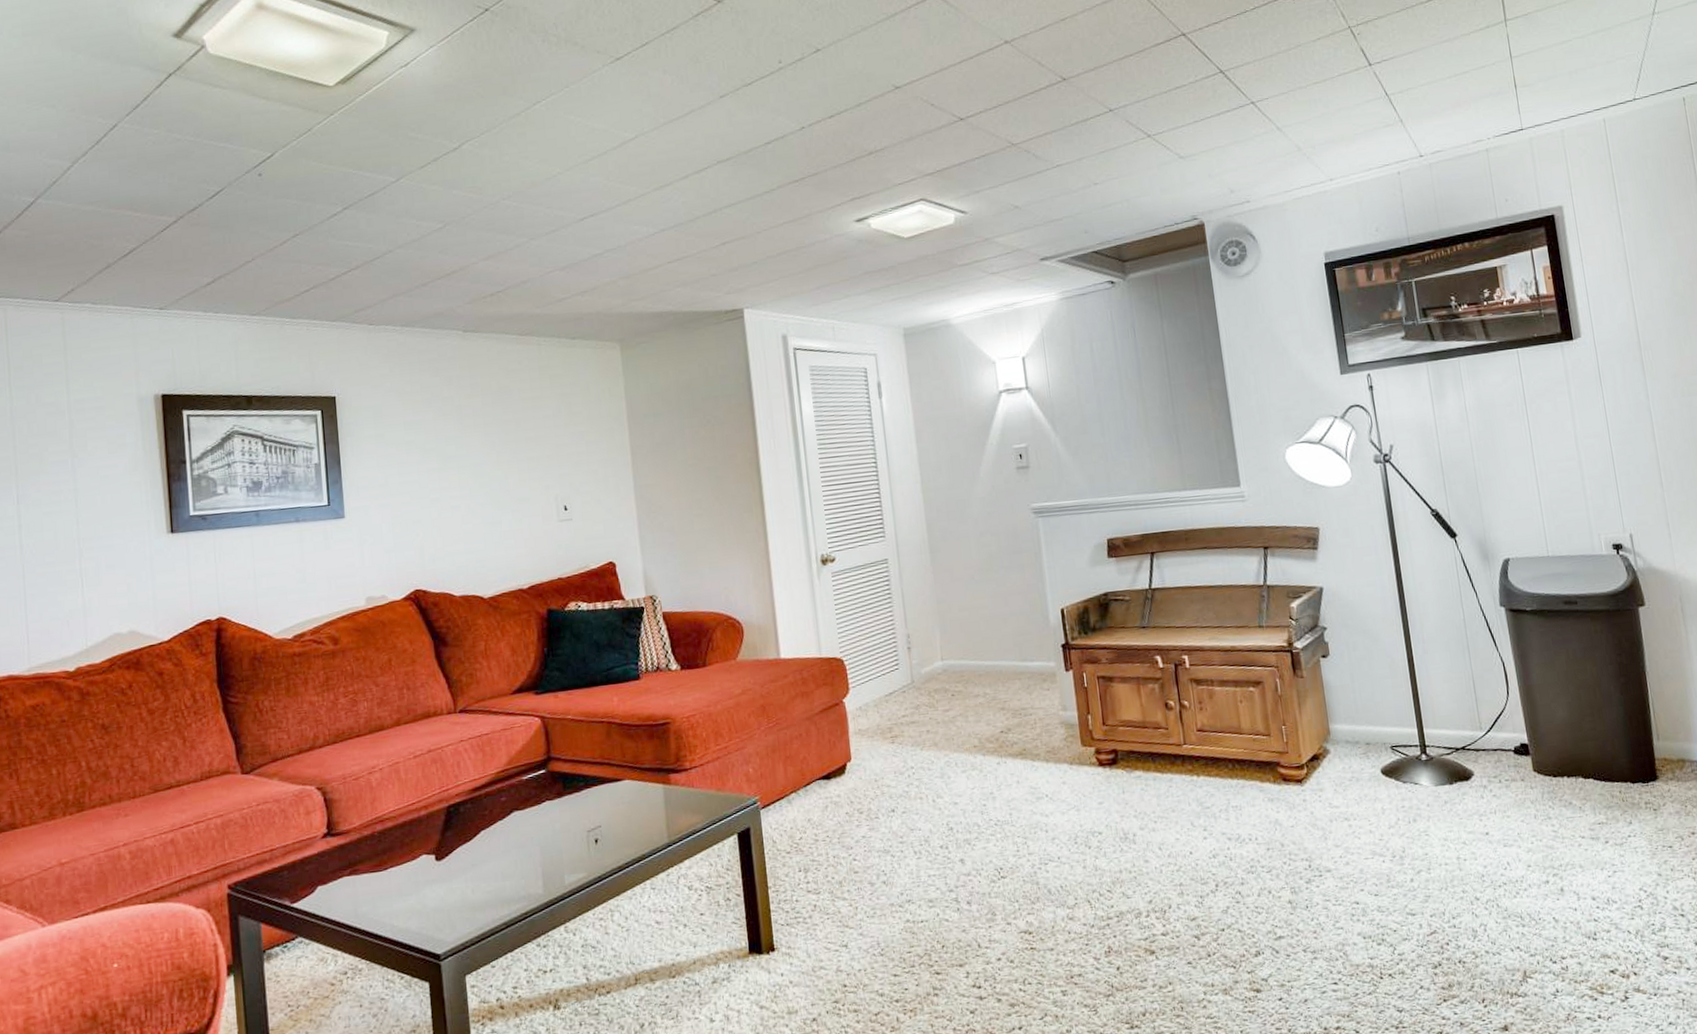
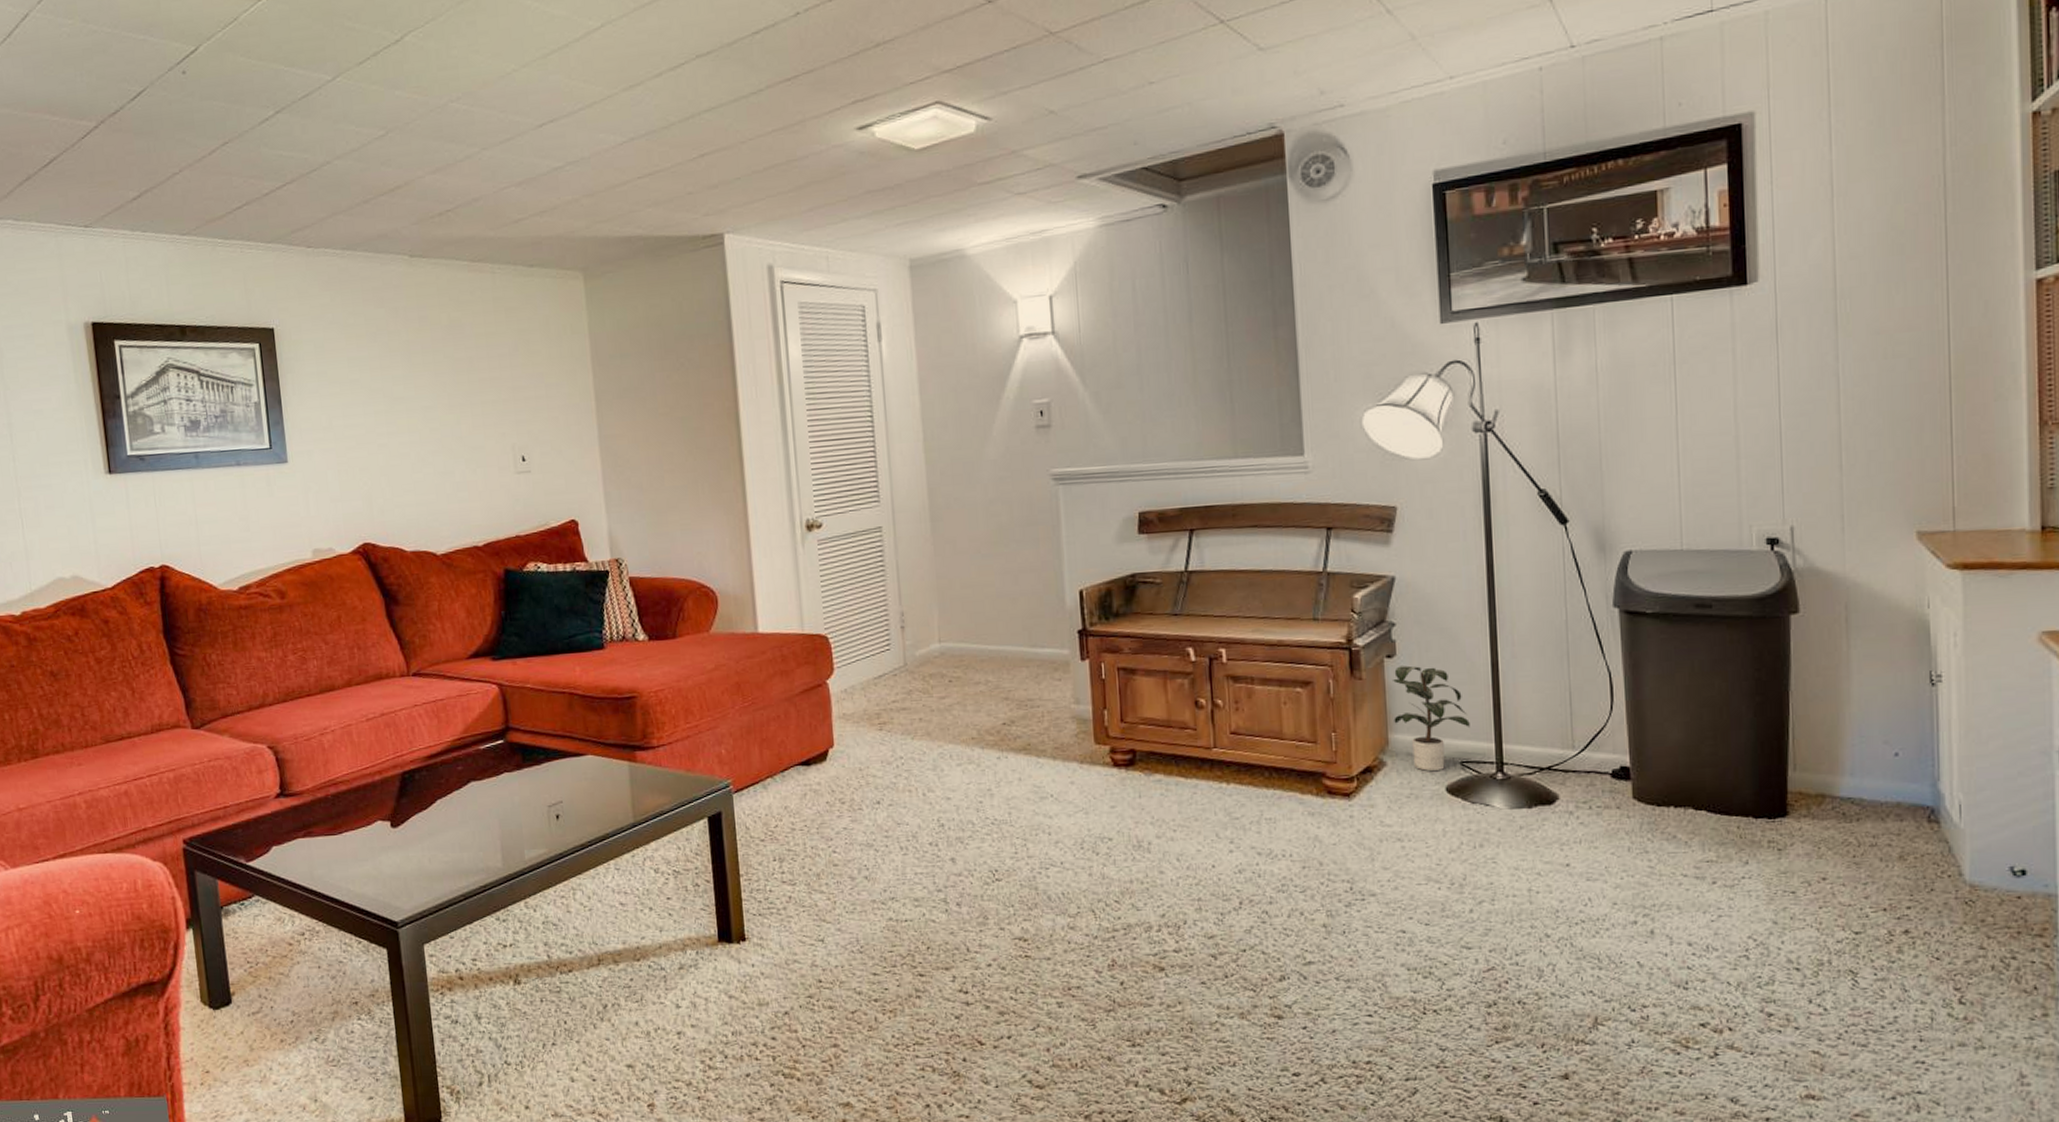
potted plant: none [1328,663,1396,757] -> present [1391,665,1470,772]

